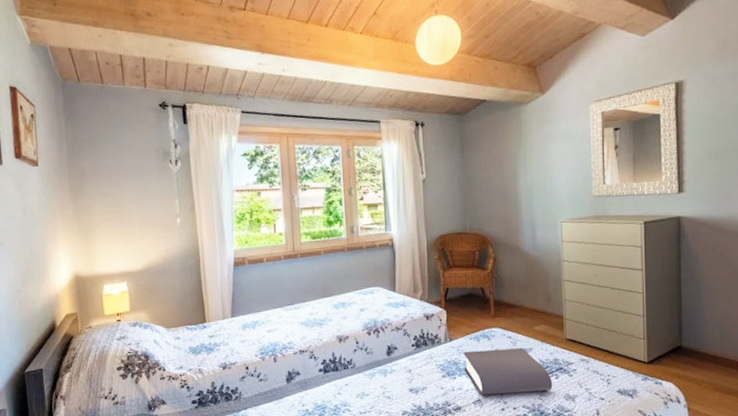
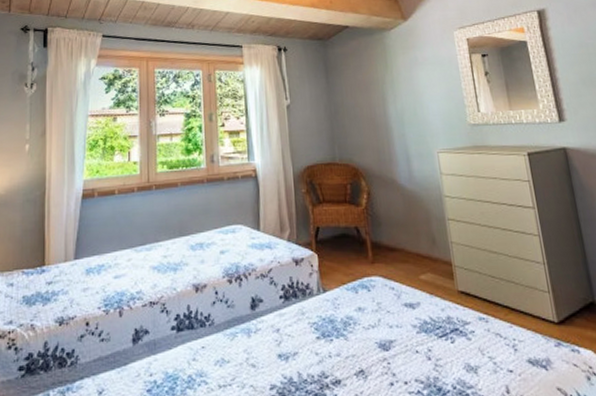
book: present [463,348,553,395] -> none [339,302,449,364]

